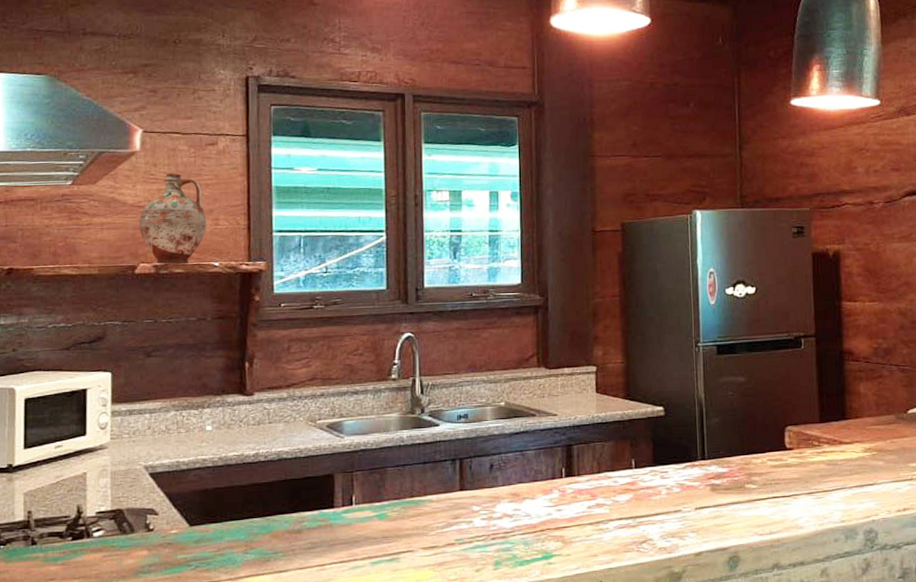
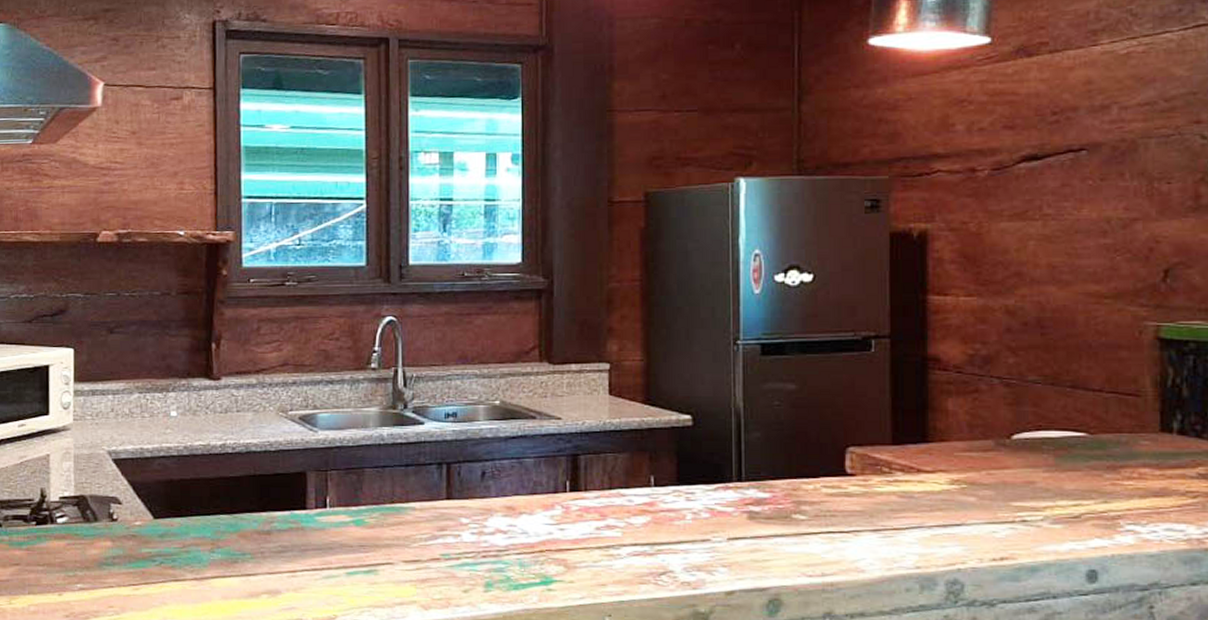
ceramic jug: present [139,173,207,265] -> none [101,131,171,233]

